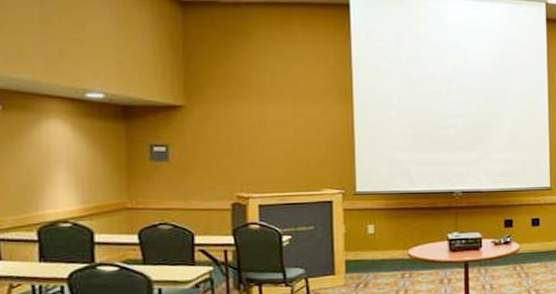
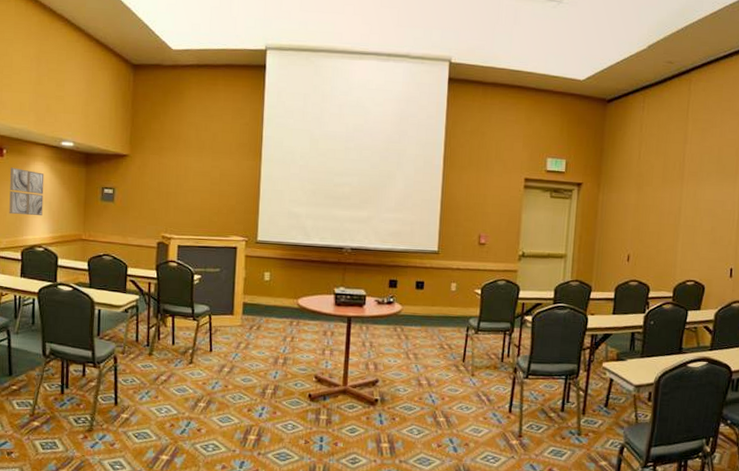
wall art: none [11,127,66,186] -> present [9,167,45,216]

